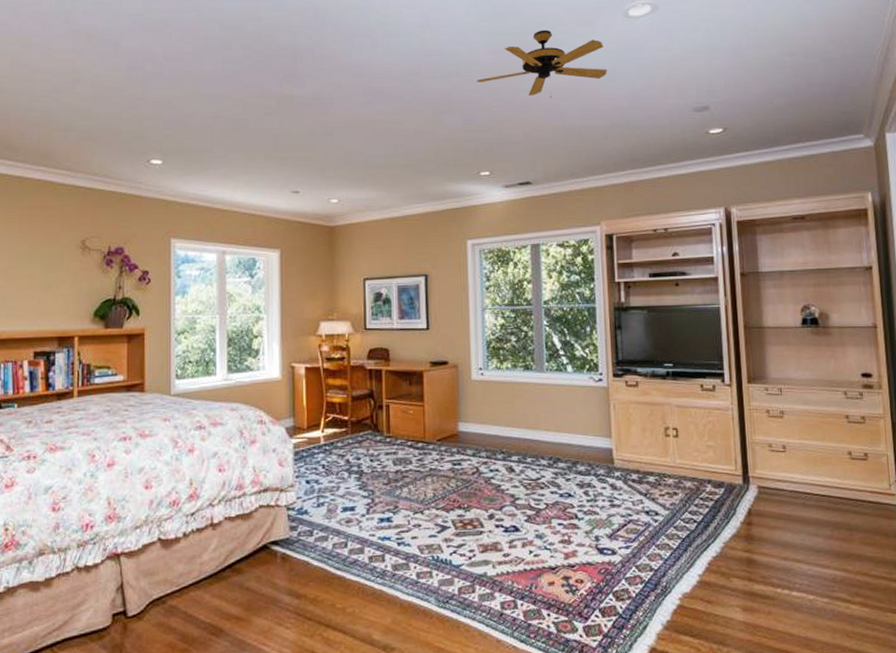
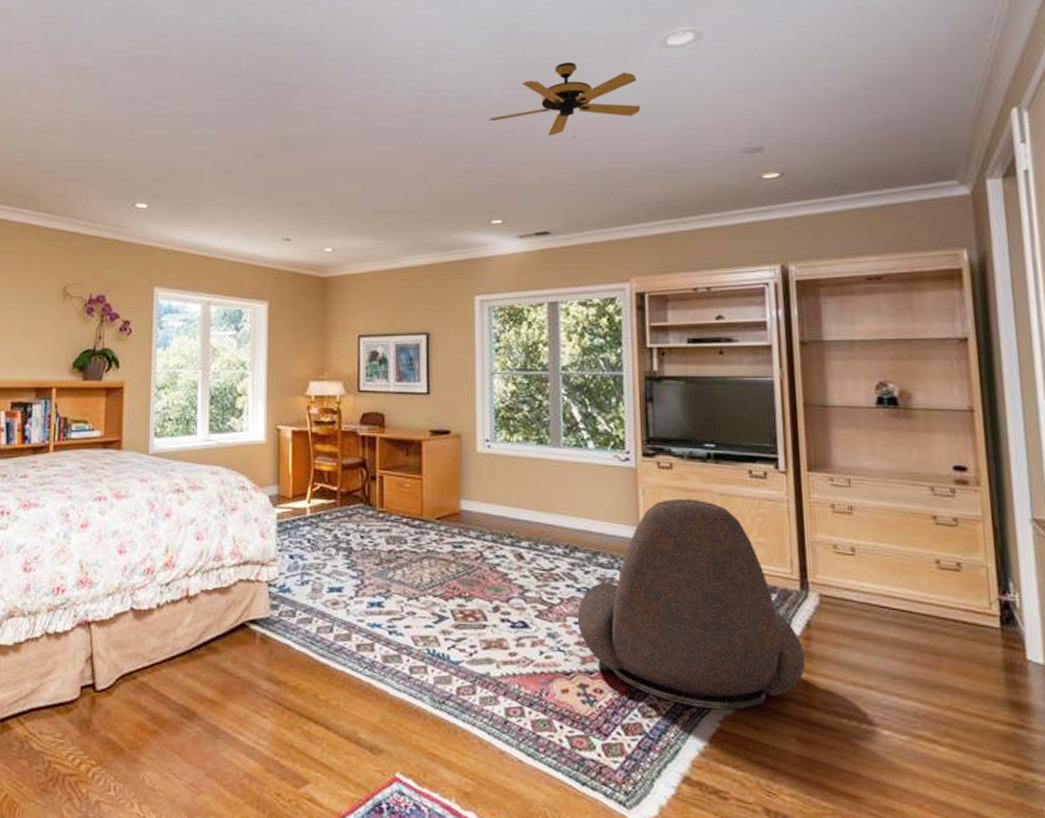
armchair: none [560,411,748,588] -> present [577,498,806,709]

